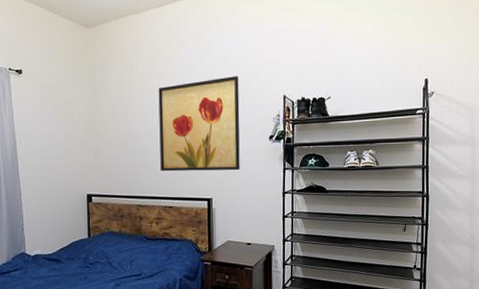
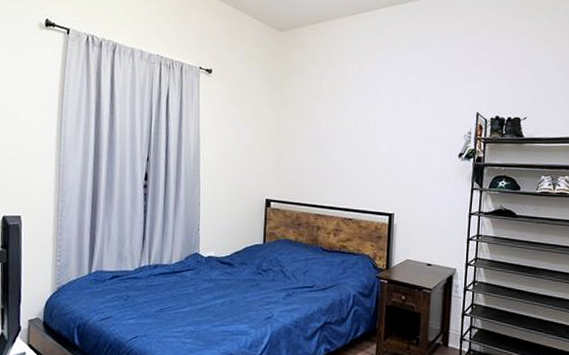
wall art: present [158,76,240,172] -> none [343,89,431,187]

